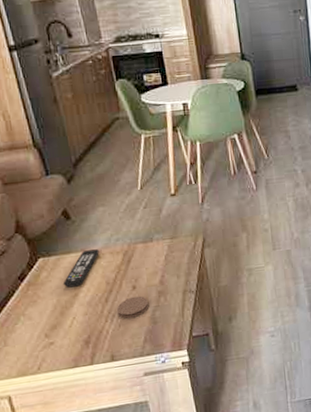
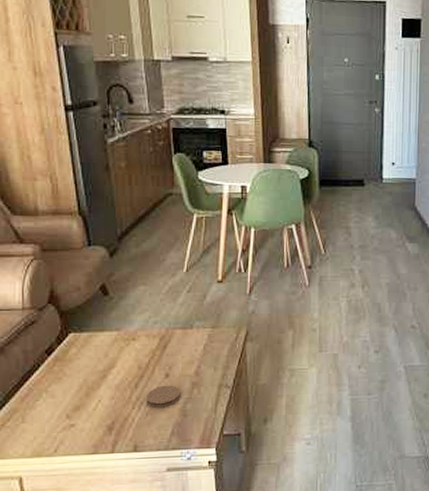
remote control: present [63,249,99,288] -> none [92,330,135,368]

